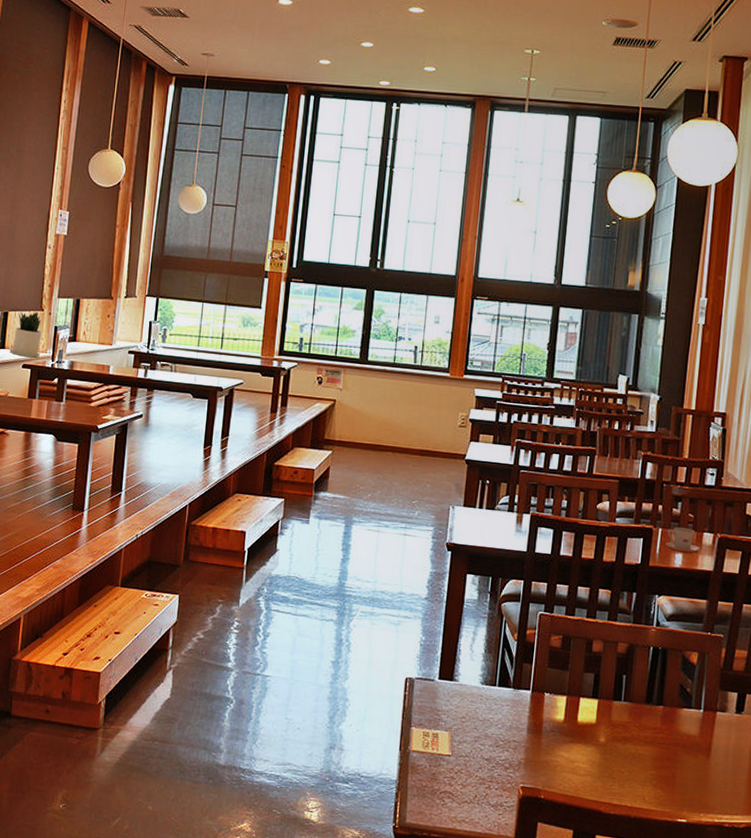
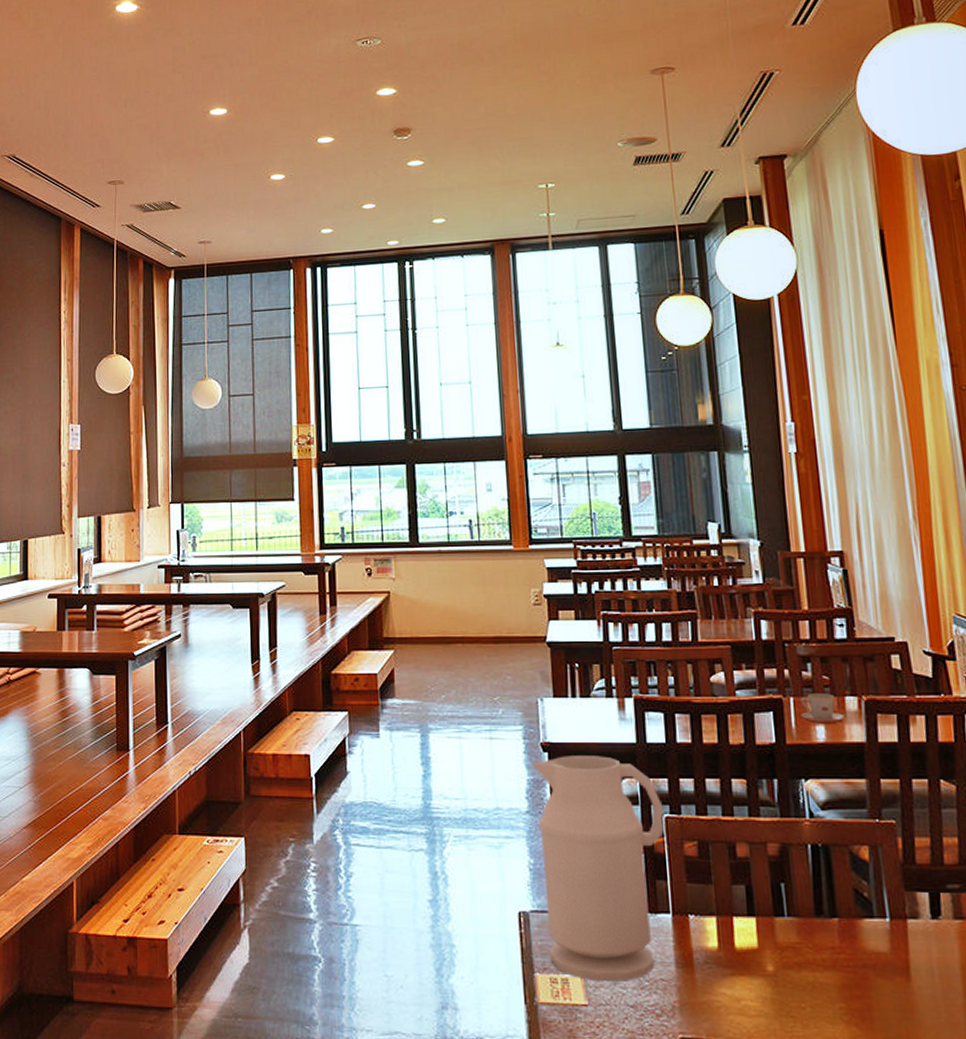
planter: present [9,310,42,358] -> none [33,535,66,586]
water jug: none [426,555,540,740] -> present [532,756,664,982]

